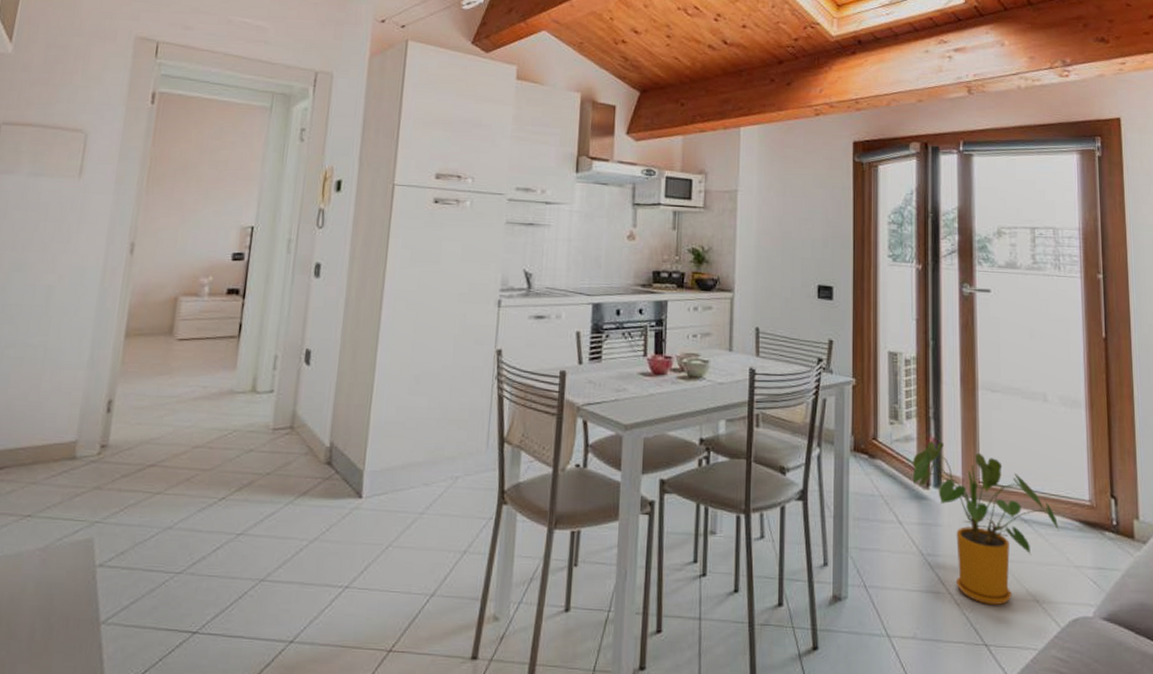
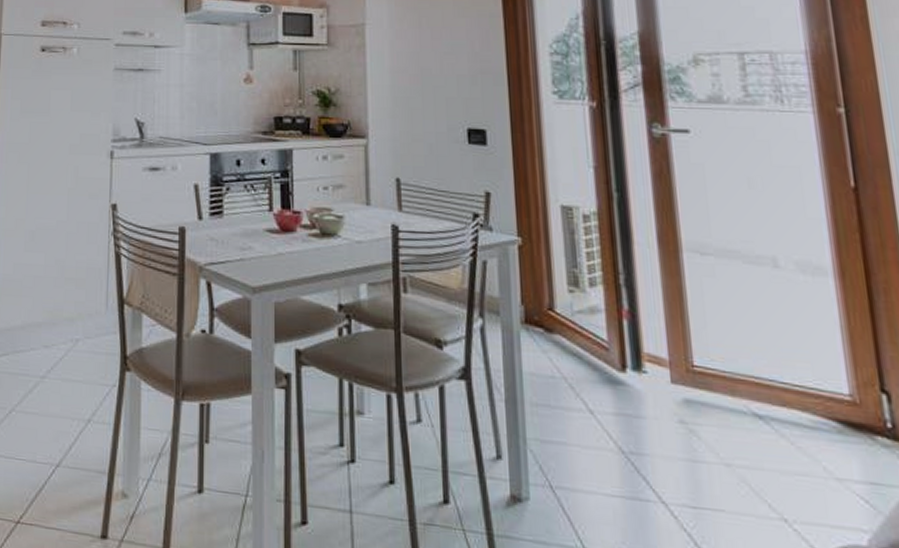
house plant: present [912,441,1059,605] -> none [601,313,810,522]

